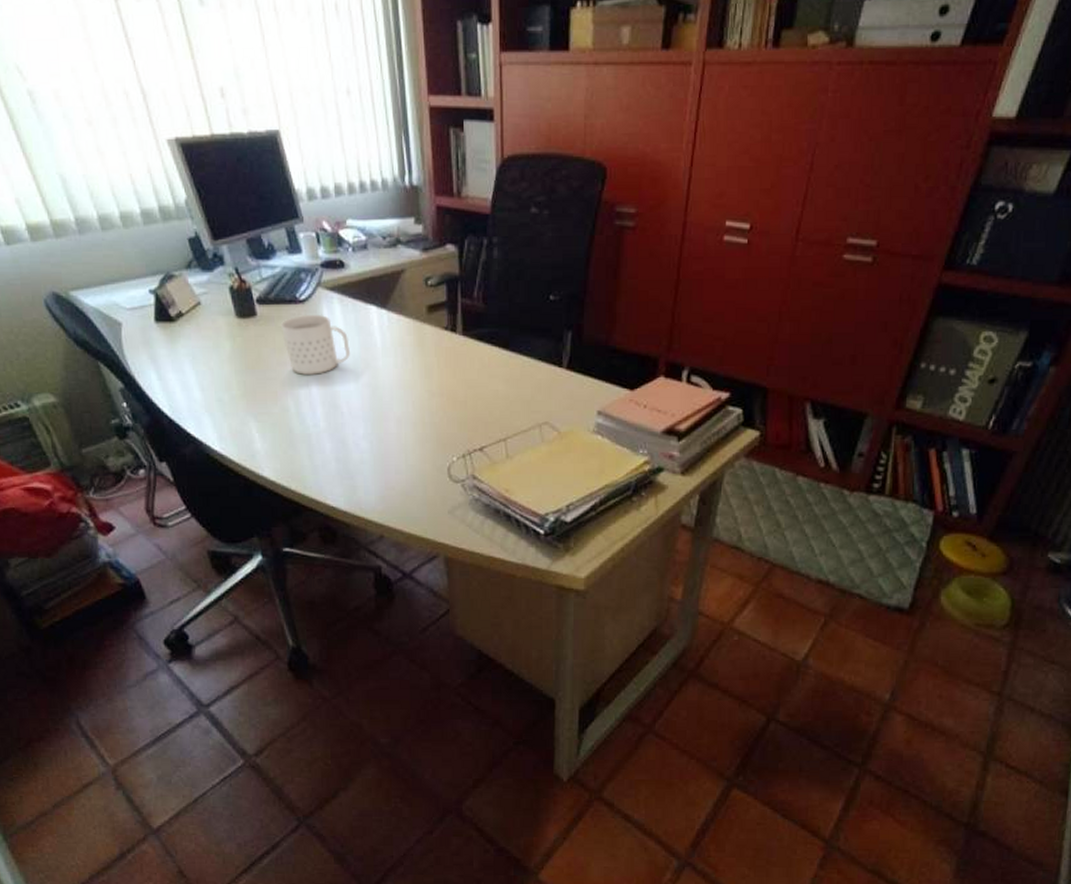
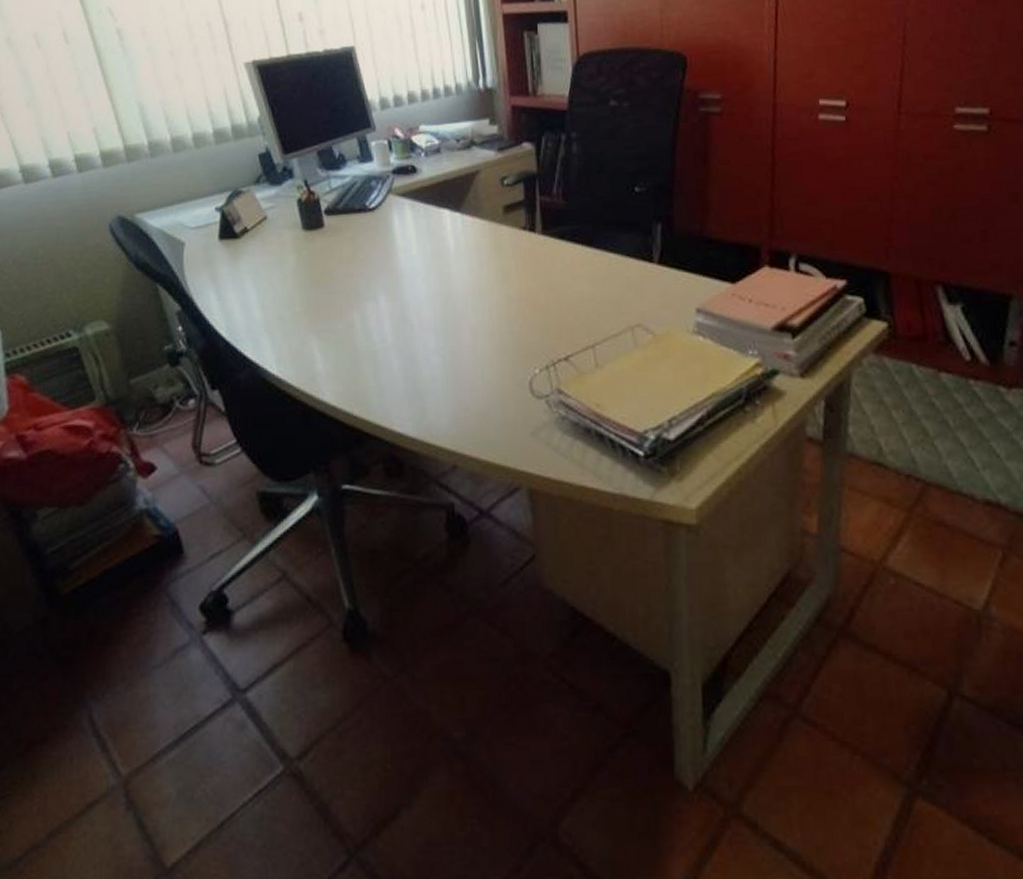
mug: present [280,314,351,375] -> none [348,221,422,286]

